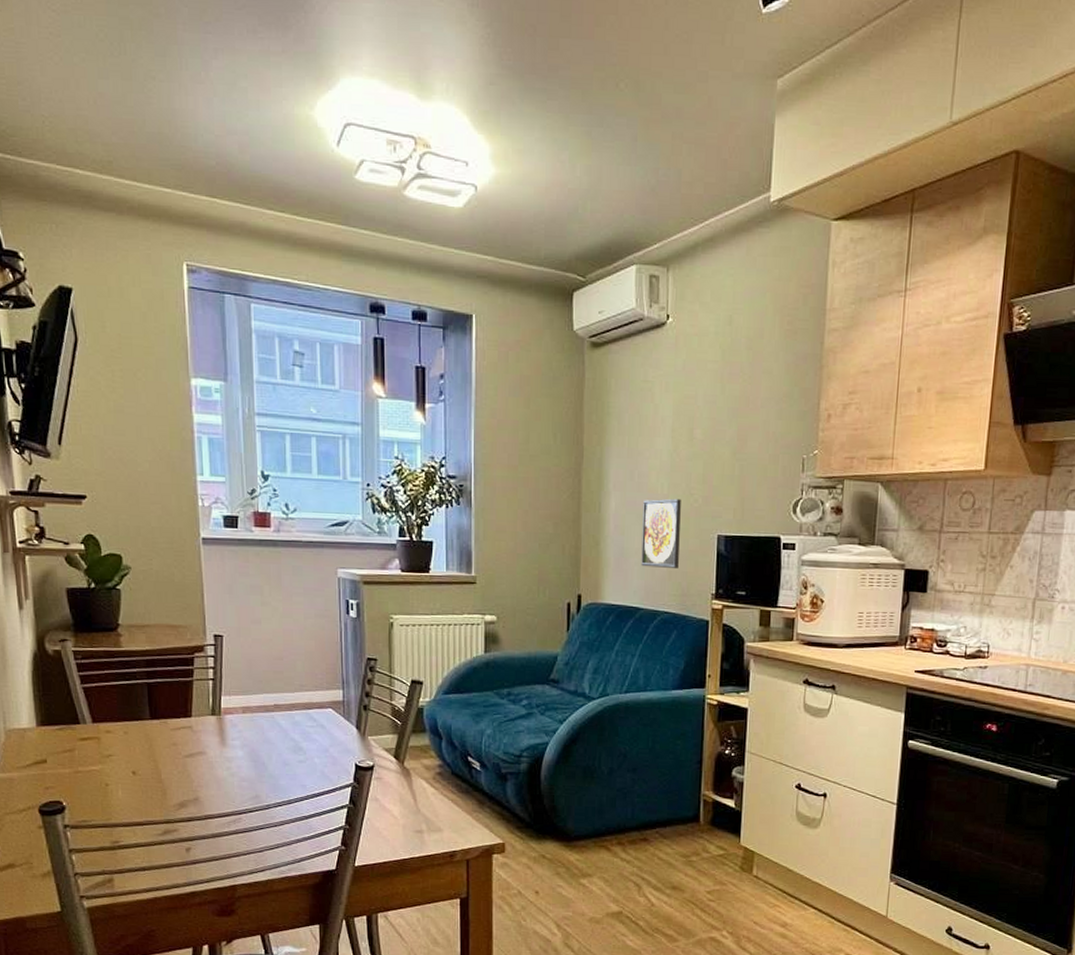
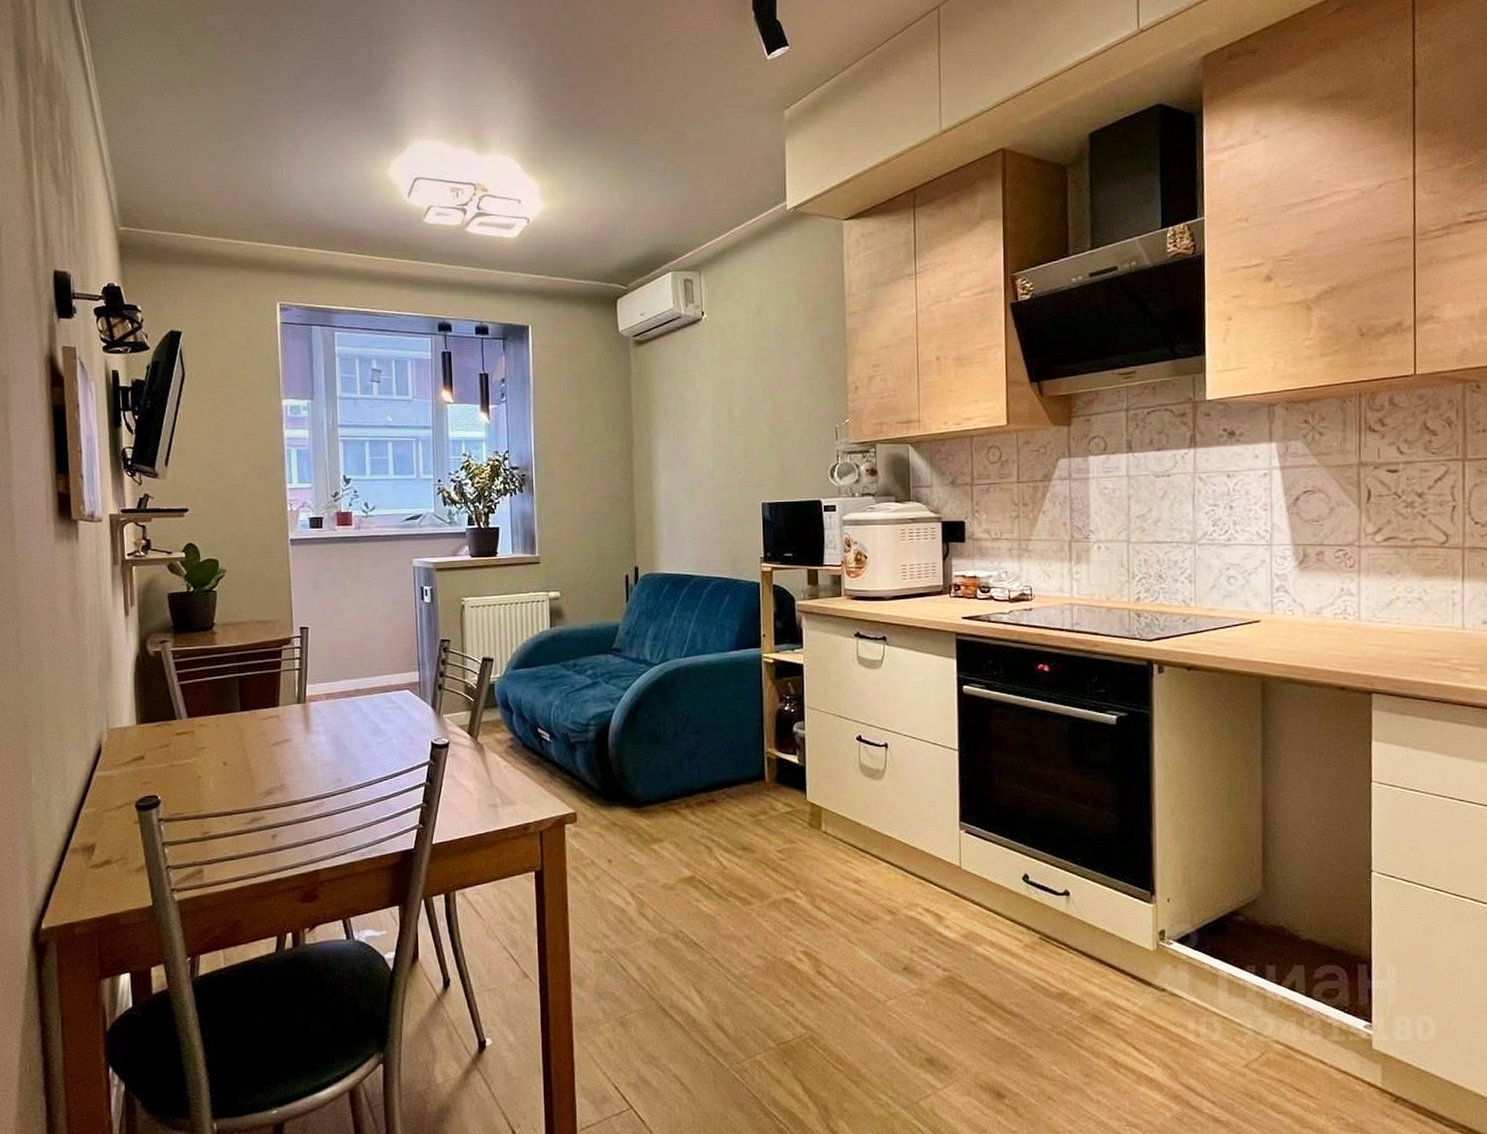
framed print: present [641,498,681,569] -> none [691,472,727,537]

